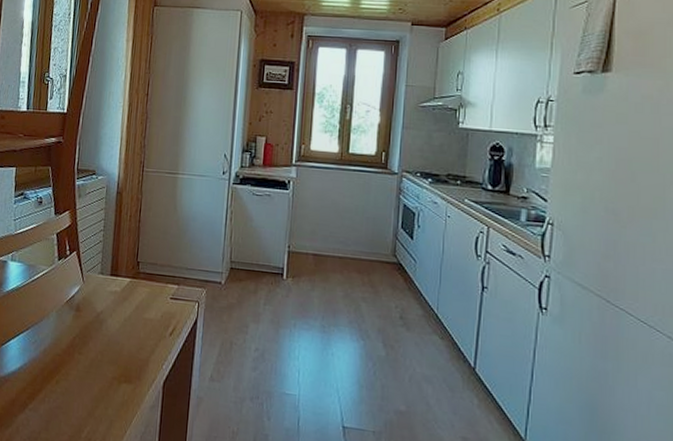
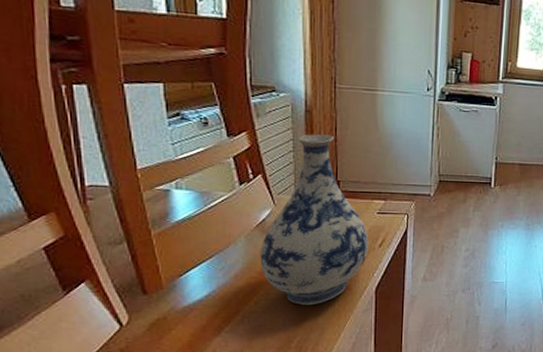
vase: none [65,214,161,393] -> present [260,134,369,306]

